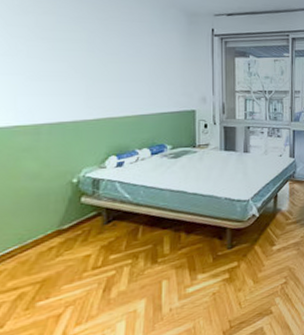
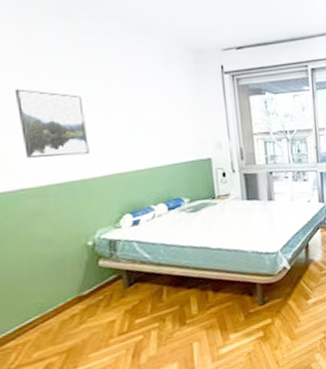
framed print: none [20,34,84,99] -> present [14,89,90,158]

